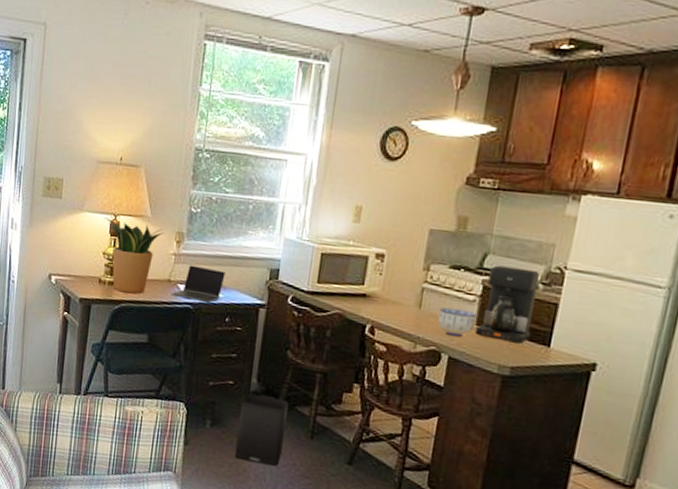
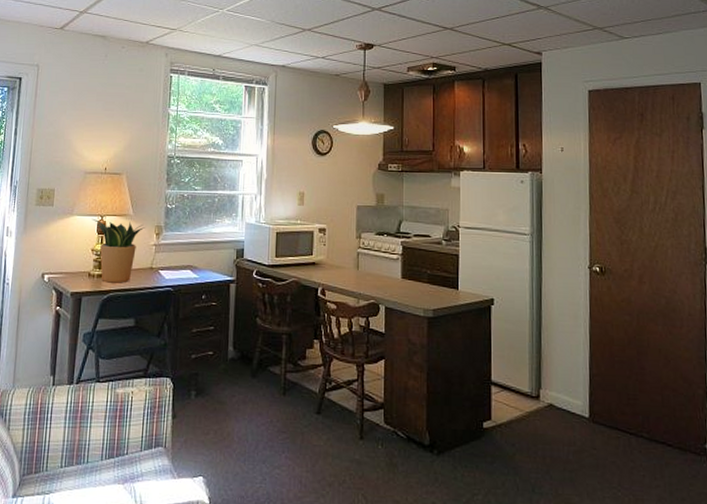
laptop computer: present [172,265,226,304] -> none [154,253,200,285]
pedal bin: present [235,394,288,466] -> none [219,361,261,426]
bowl: present [437,307,476,338] -> none [373,266,401,290]
coffee maker: present [474,265,540,344] -> none [402,229,443,289]

